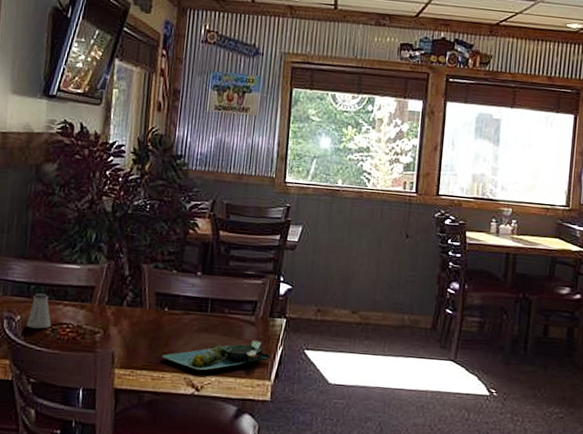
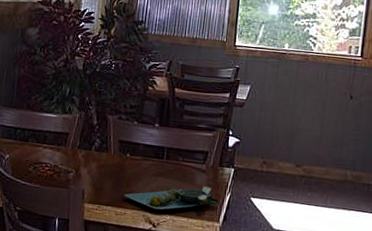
saltshaker: present [26,293,51,329] -> none [13,136,33,167]

